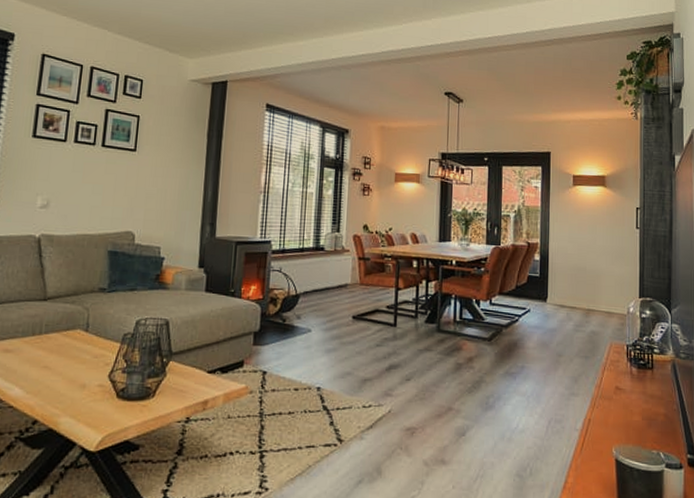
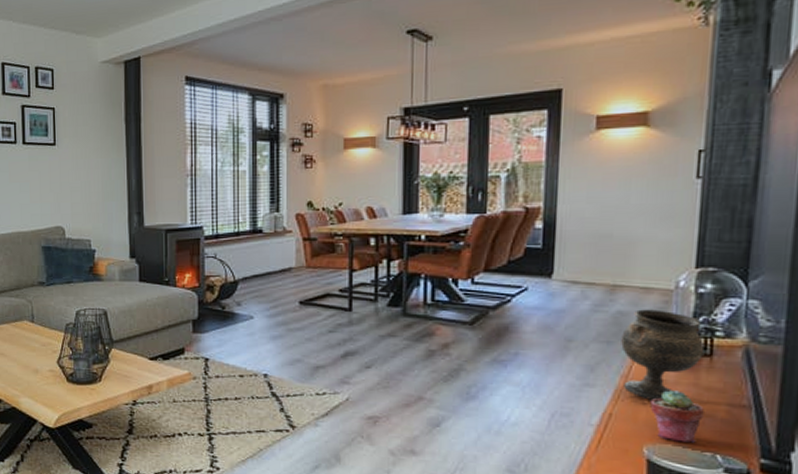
goblet: none [595,330,647,407] -> present [621,309,704,400]
potted succulent: none [616,398,650,443] -> present [650,390,704,443]

